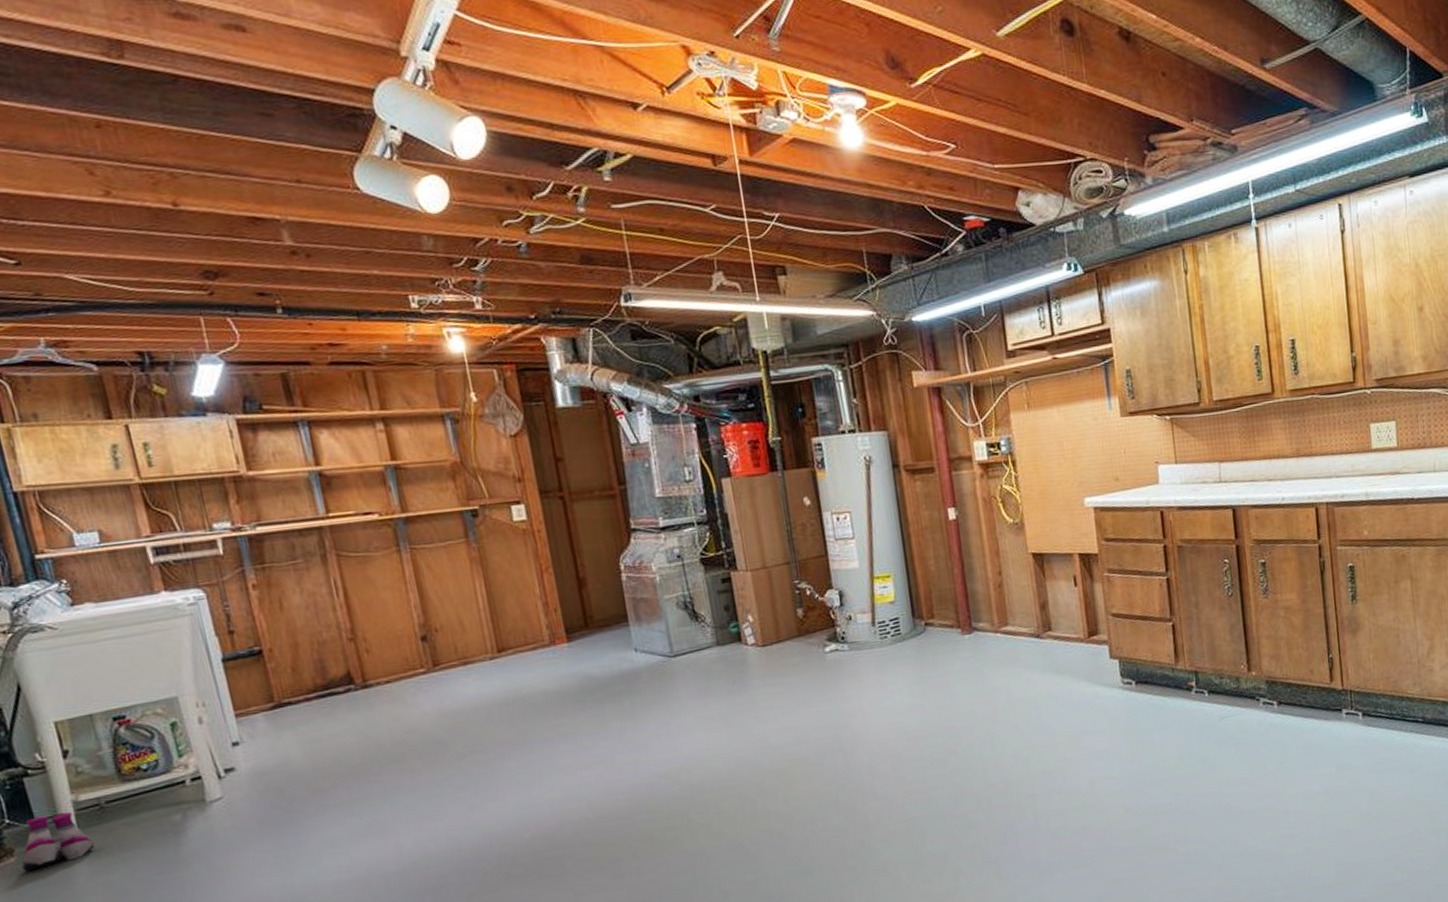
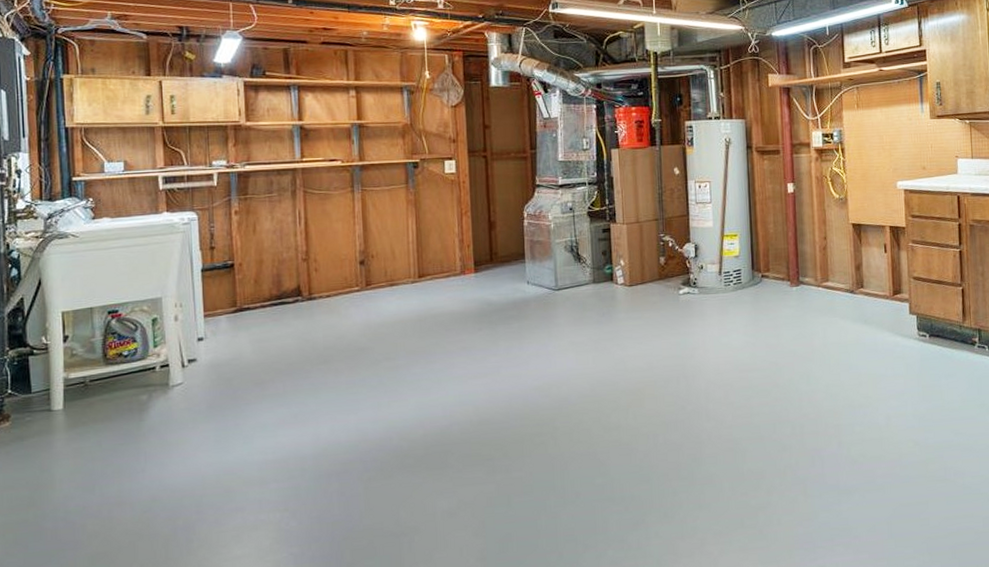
boots: present [21,812,95,872] -> none [13,387,74,435]

